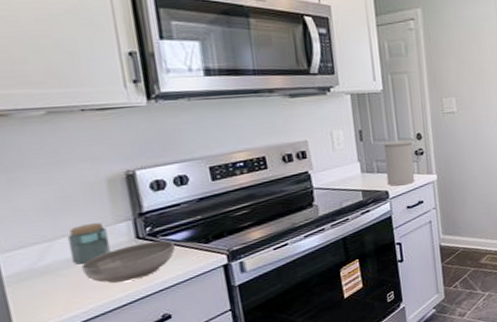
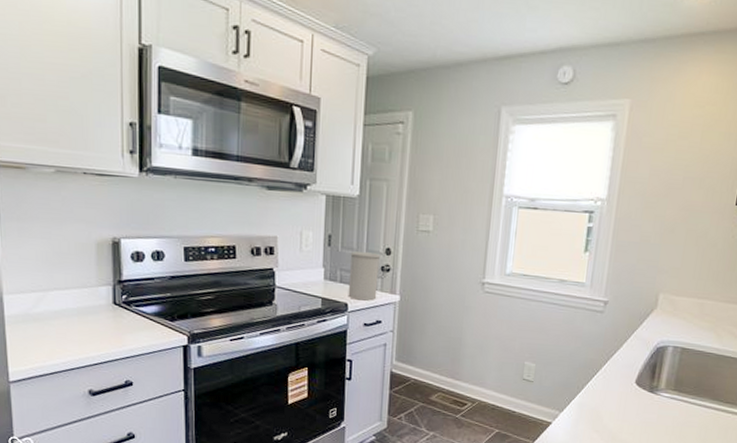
peanut butter: present [67,222,111,265] -> none [58,281,91,318]
bowl: present [81,240,176,284] -> none [66,309,145,343]

